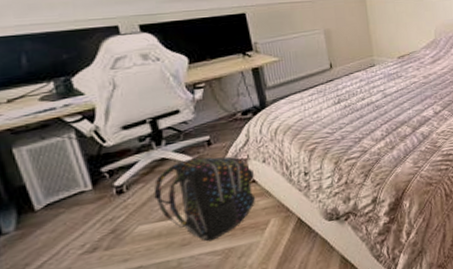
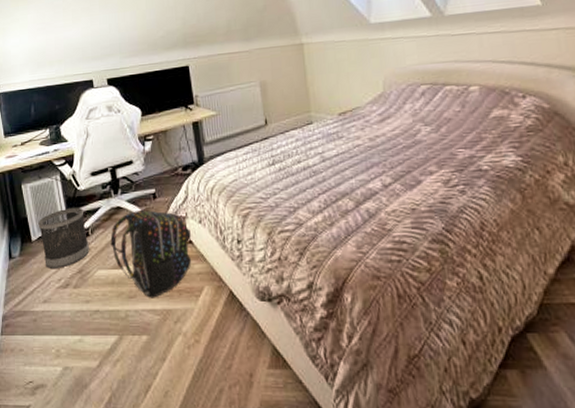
wastebasket: none [44,164,126,236] -> present [38,207,90,268]

